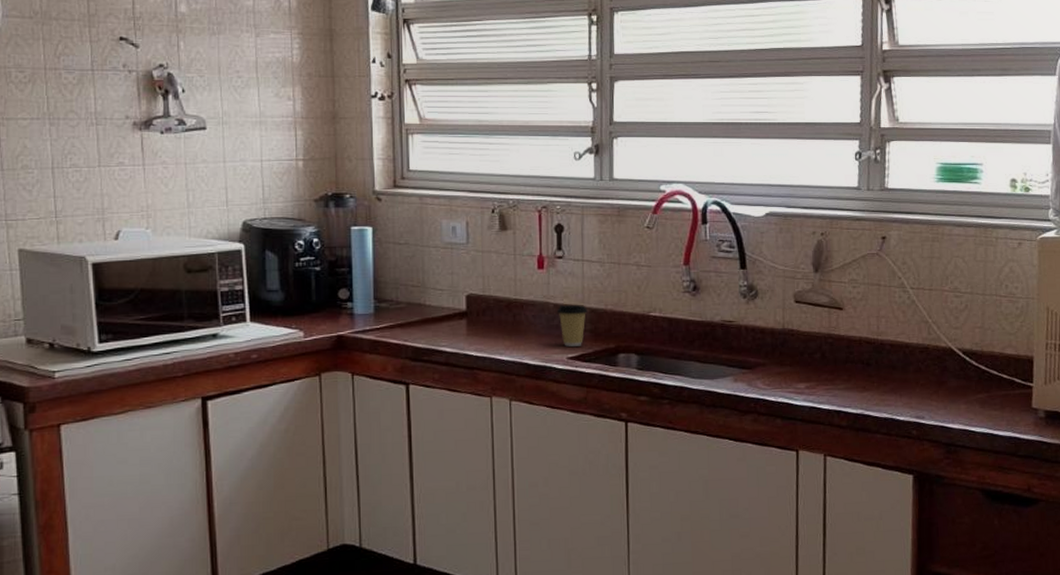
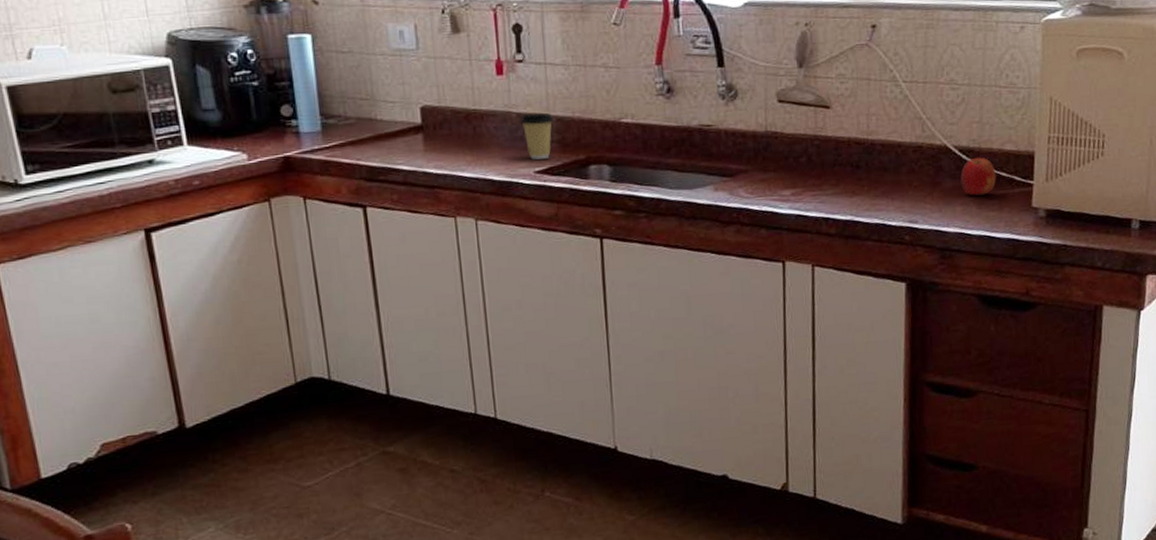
fruit: none [964,359,998,395] -> present [960,157,996,196]

